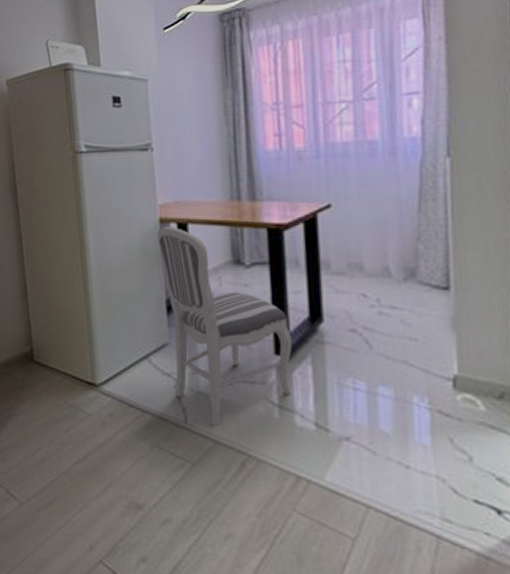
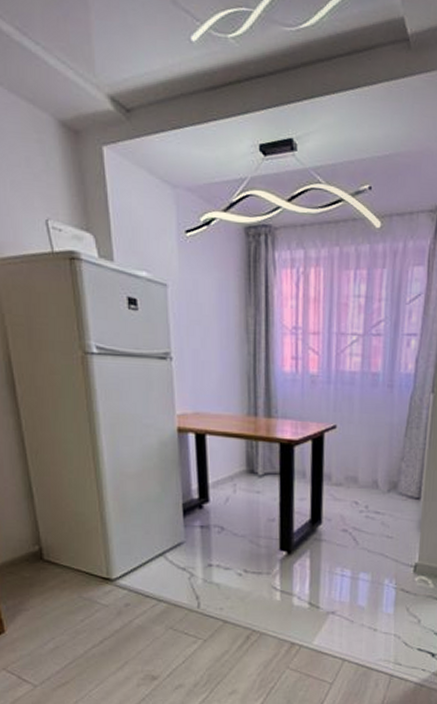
dining chair: present [157,226,292,427] -> none [175,435,295,610]

